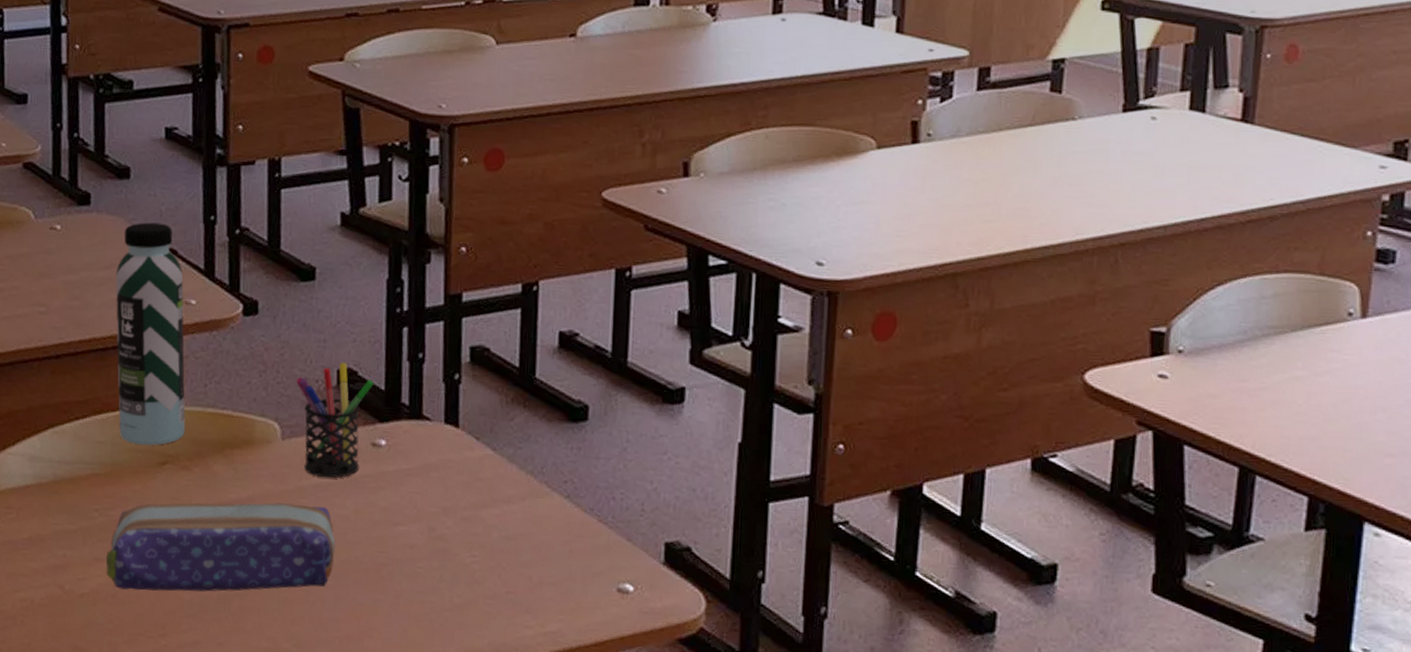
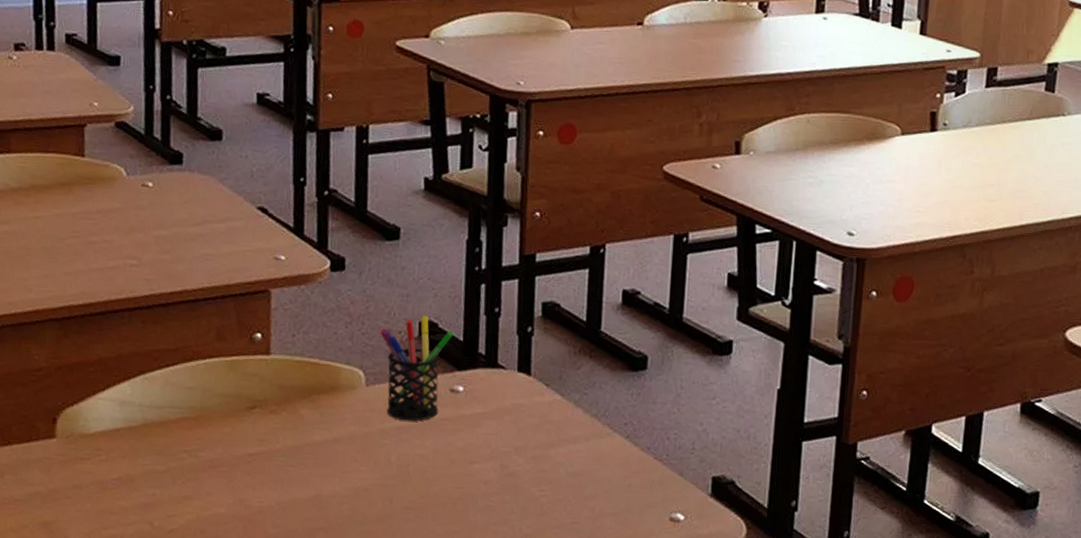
pencil case: present [105,502,336,592] -> none [194,444,415,526]
water bottle: present [115,222,186,446] -> none [206,182,274,391]

